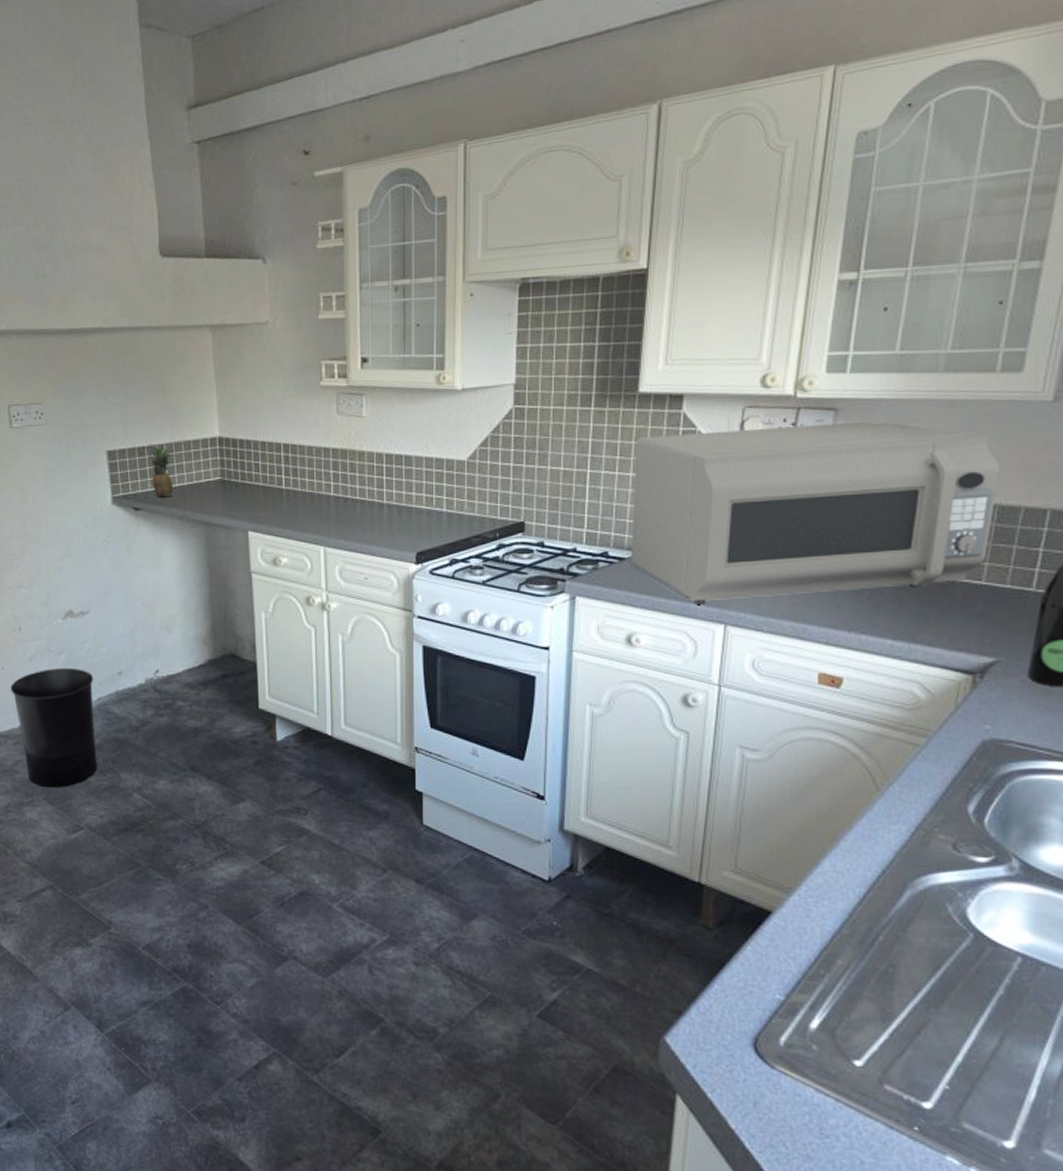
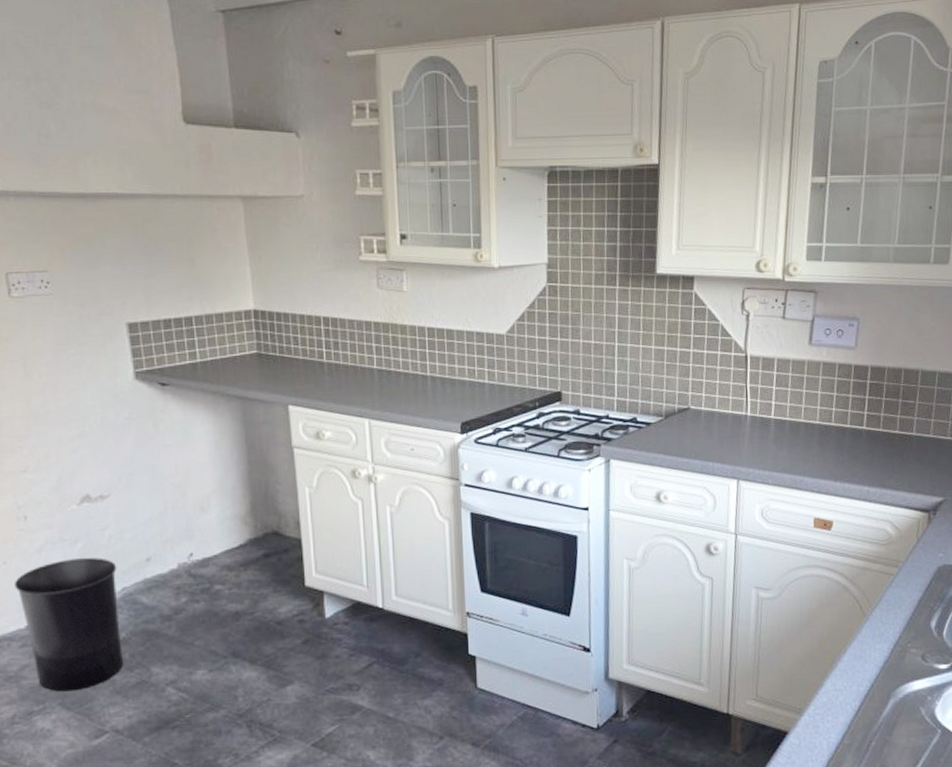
fruit: present [146,443,175,498] -> none [173,316,206,372]
microwave: present [630,421,1000,606] -> none [656,302,938,464]

